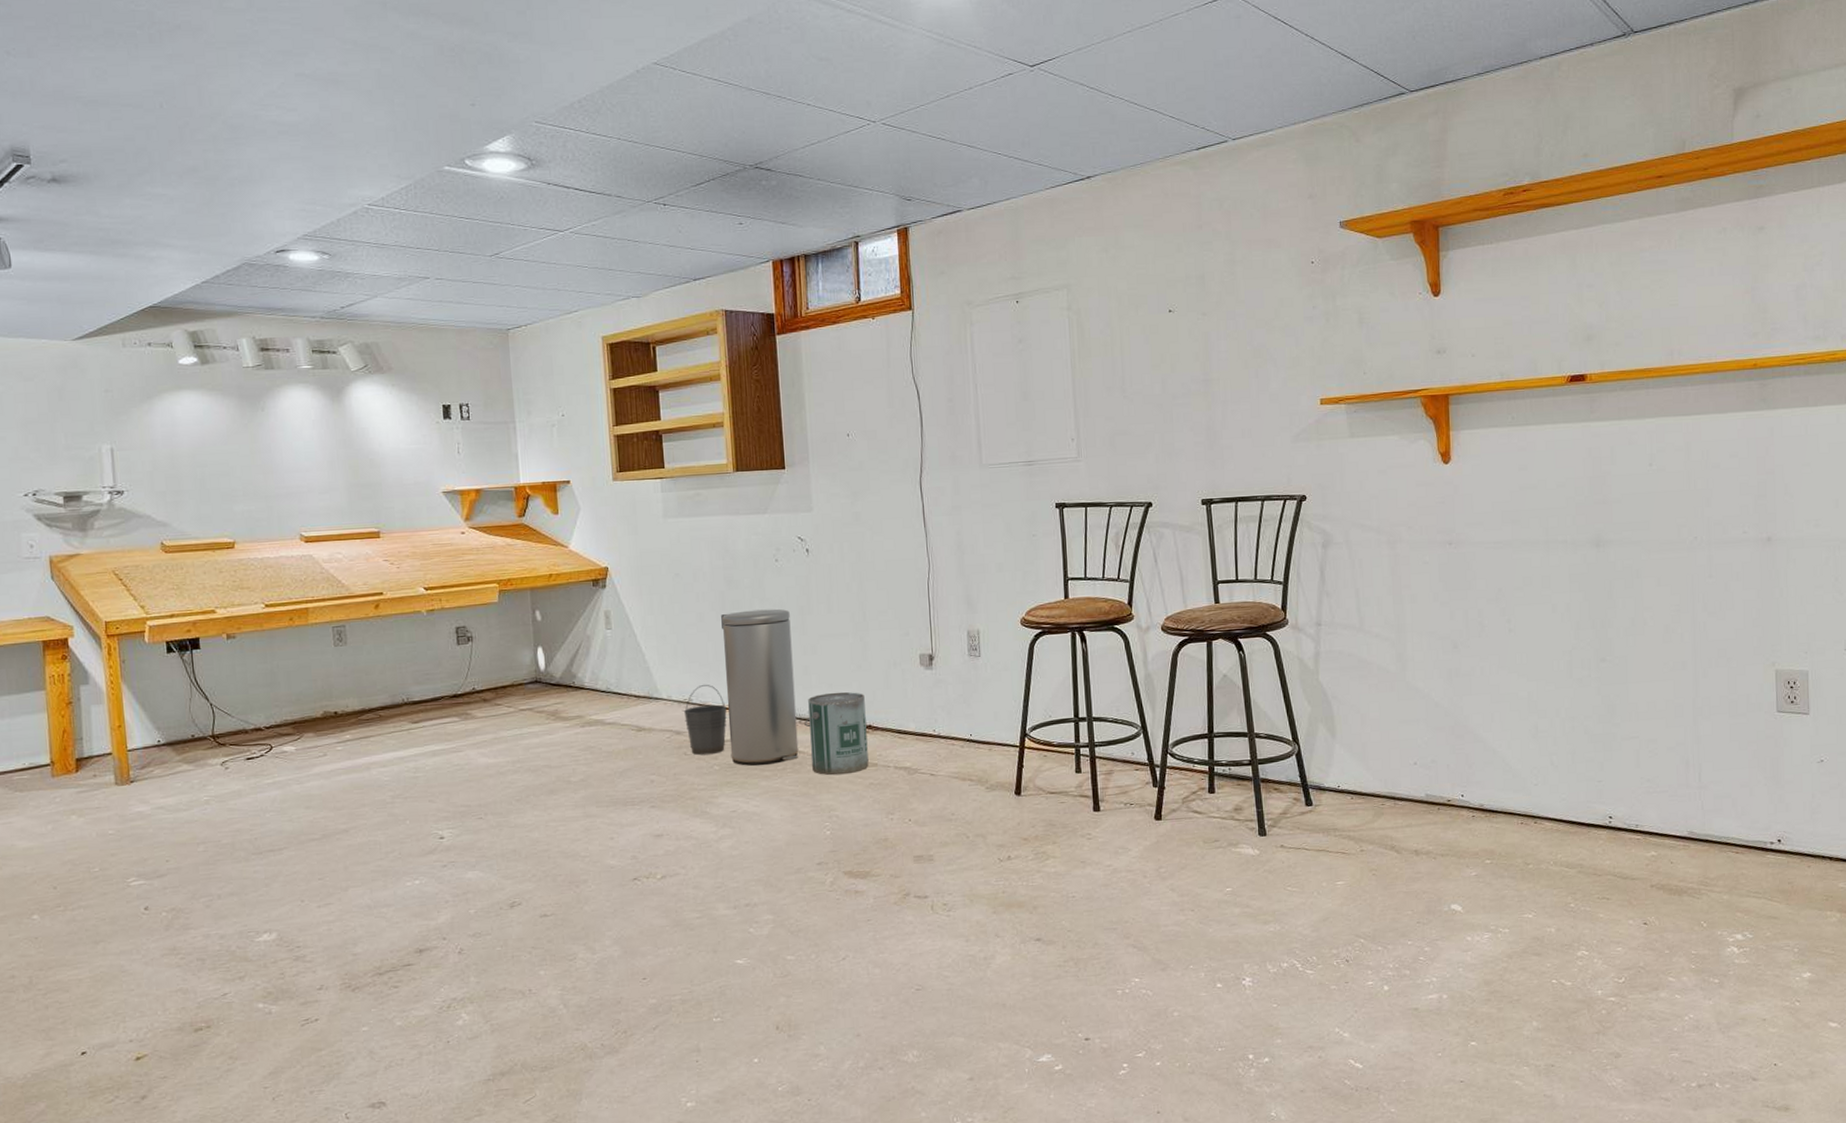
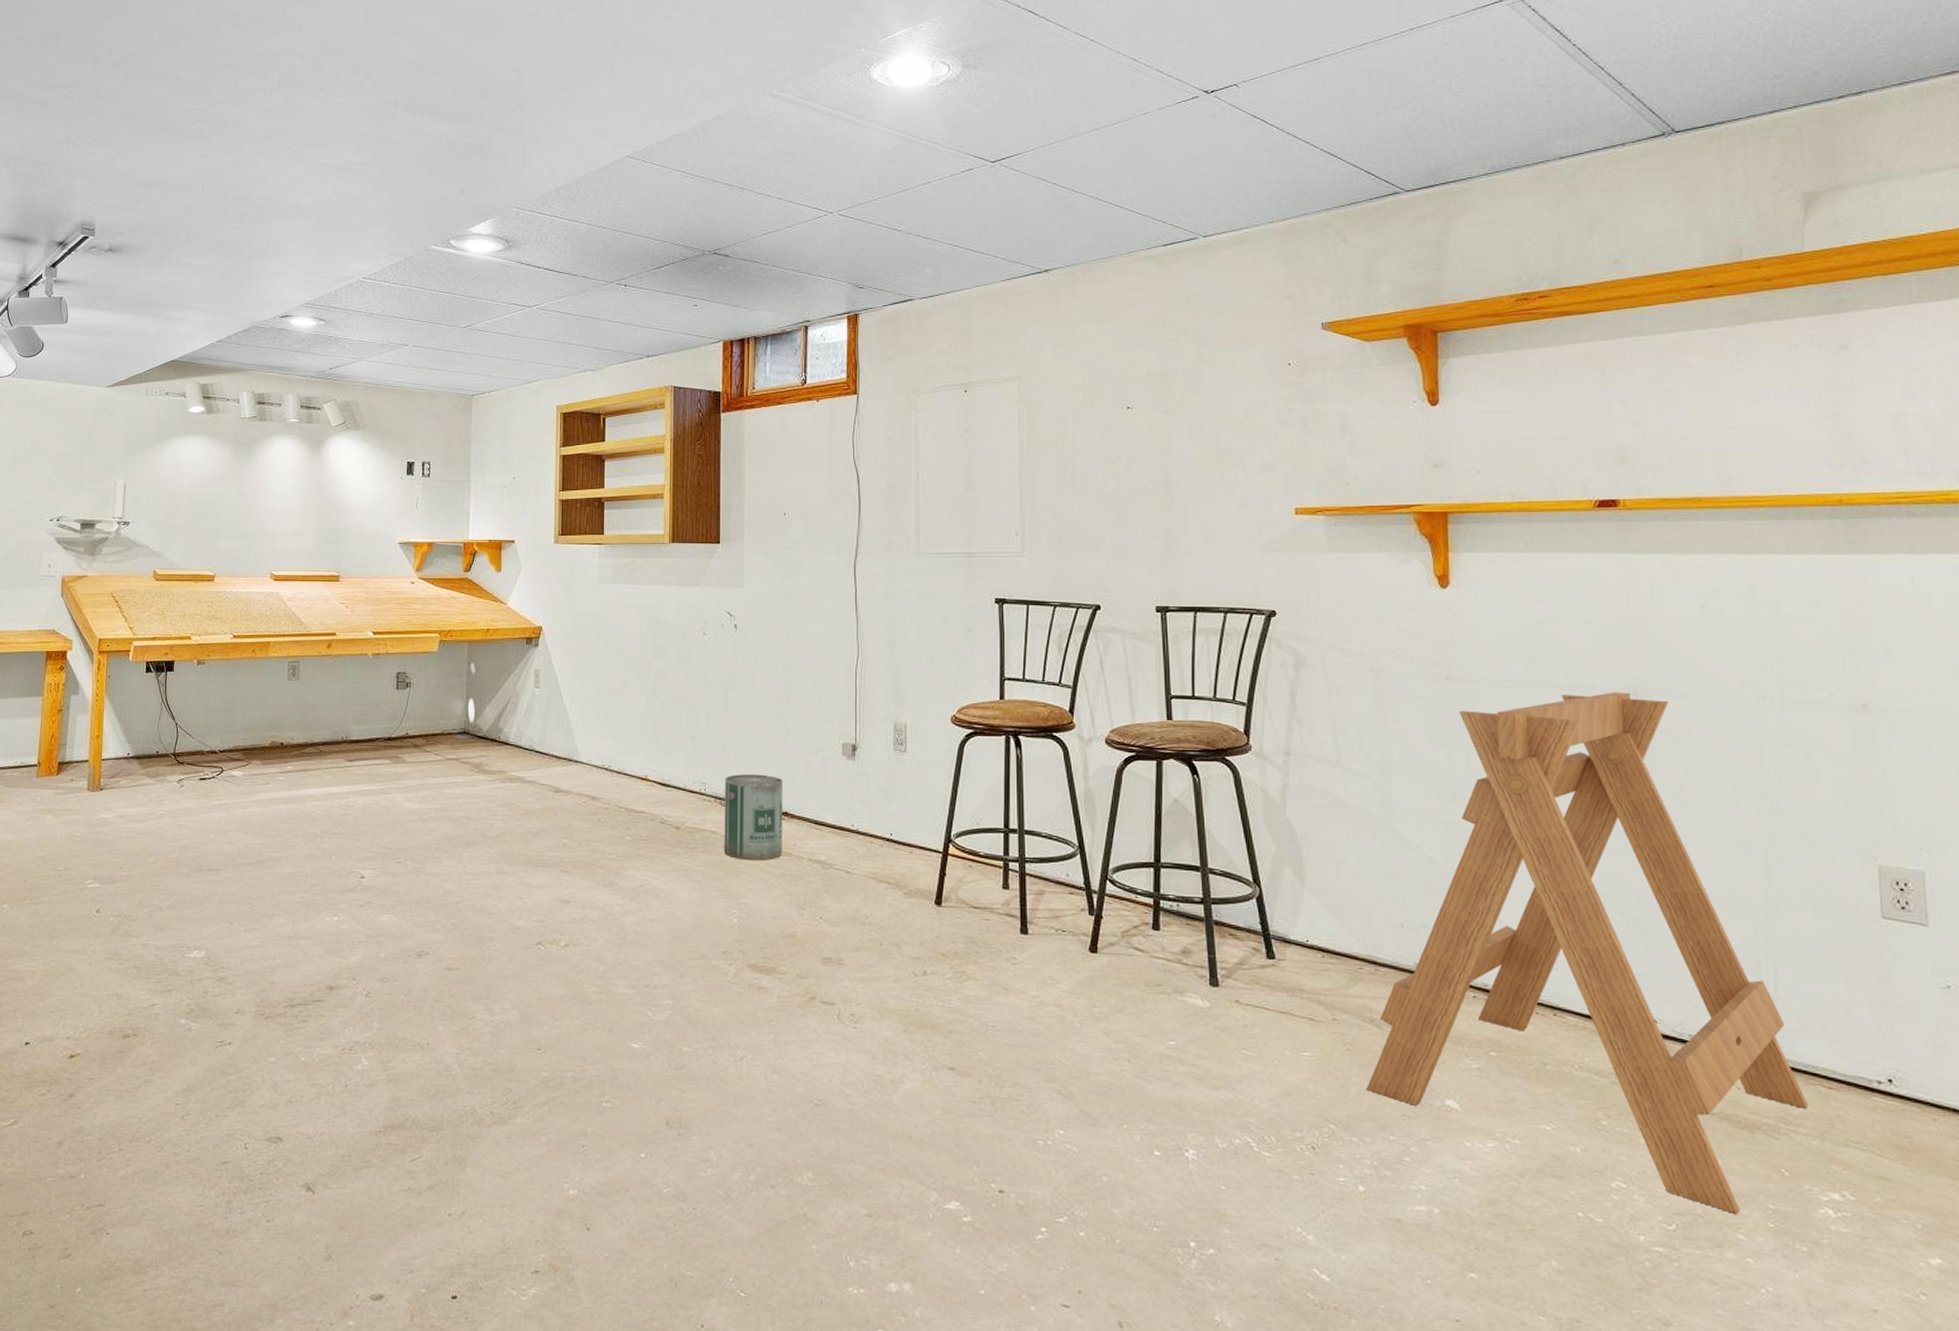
bucket: present [683,684,727,756] -> none [601,751,644,825]
pedal bin: present [721,609,799,767] -> none [643,681,713,842]
sawhorse: none [1389,543,1722,962] -> present [1367,692,1809,1214]

